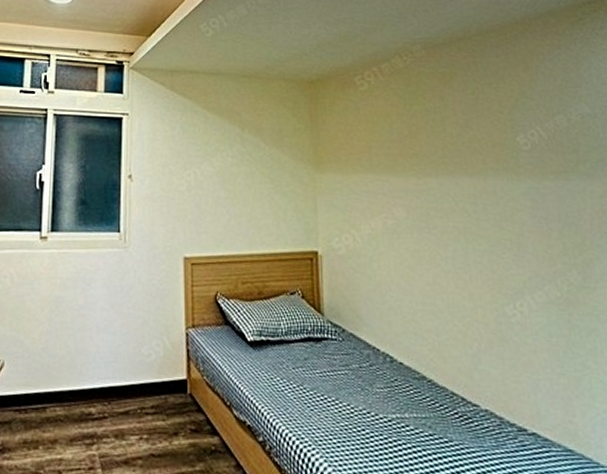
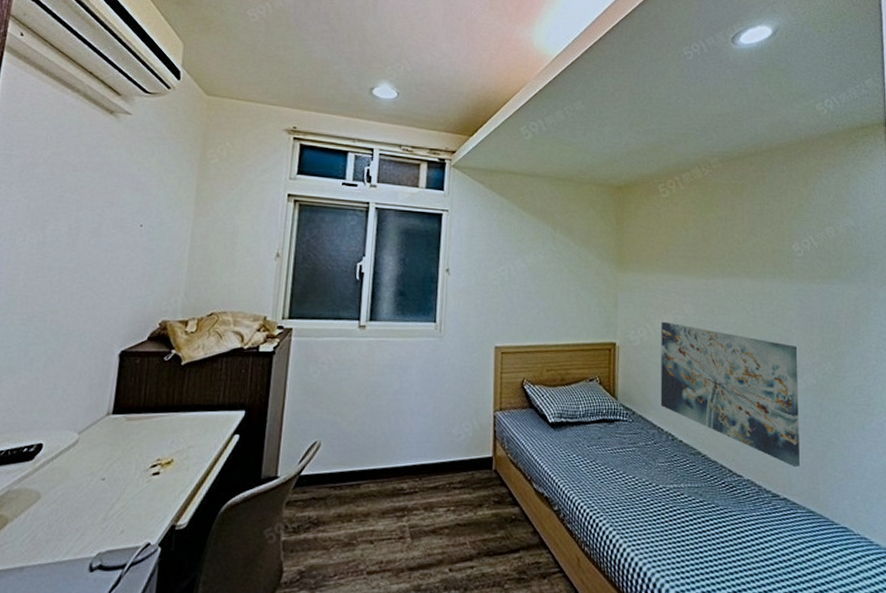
wall art: none [368,227,549,396] -> present [660,321,800,468]

